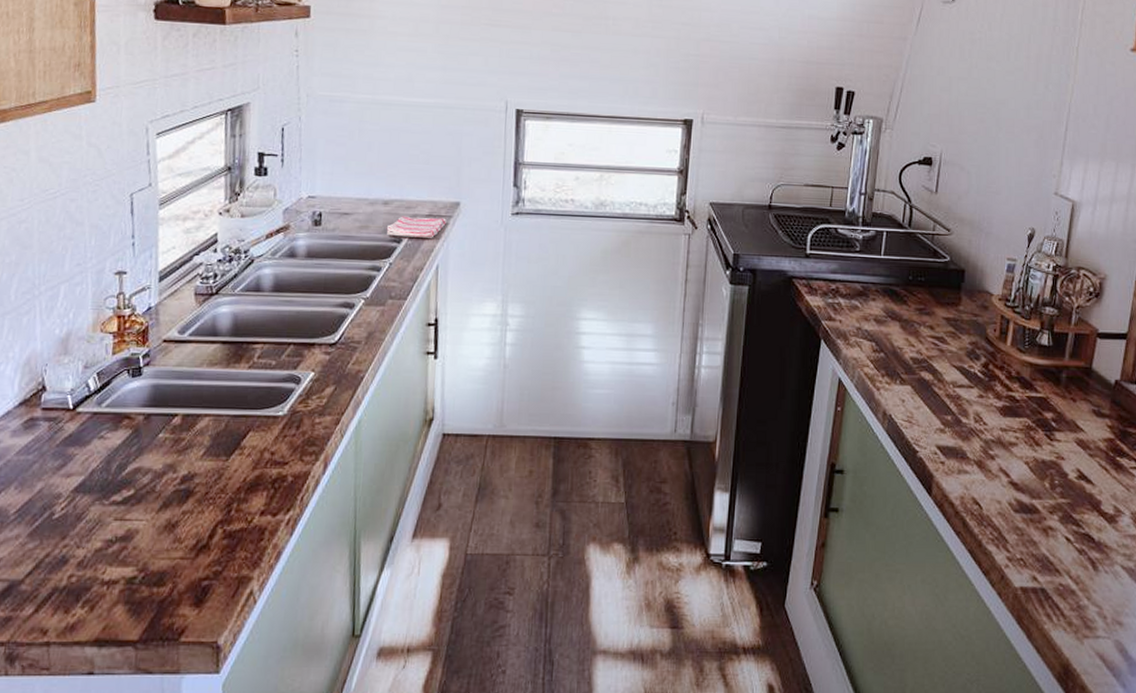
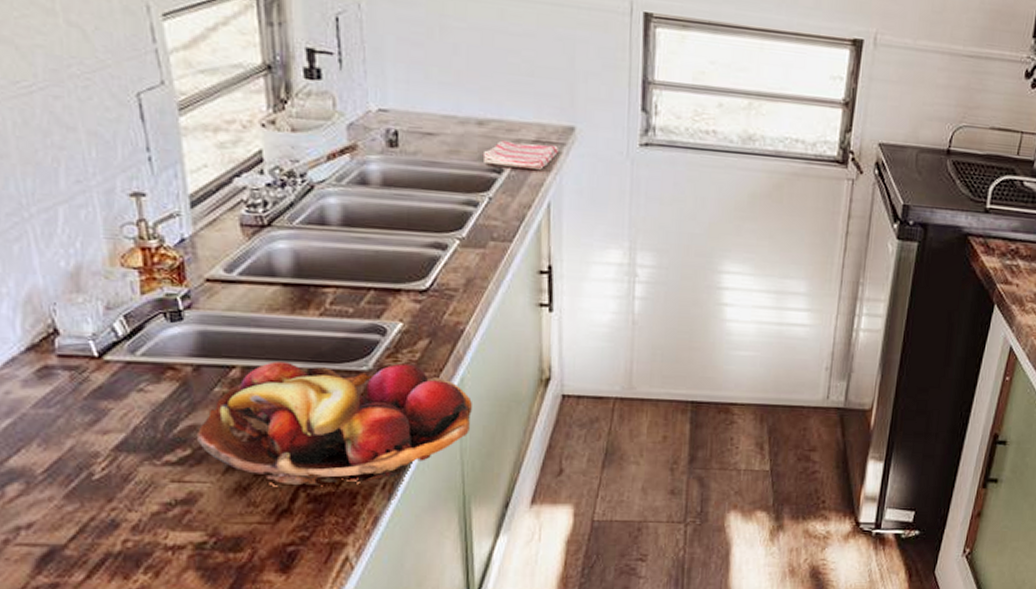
fruit basket: none [139,408,367,524] -> present [196,362,472,487]

